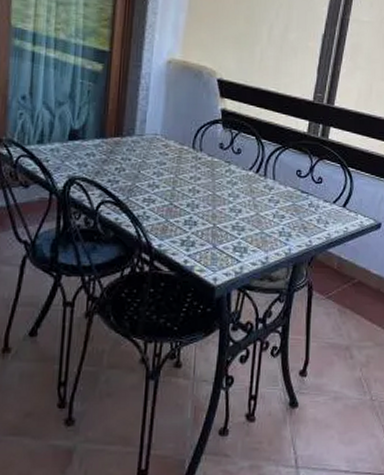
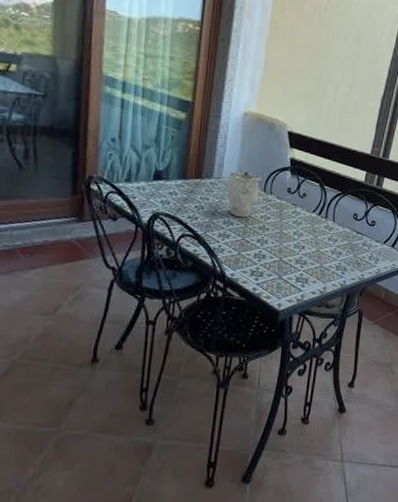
bust sculpture: none [150,125,240,180] -> present [226,170,305,218]

